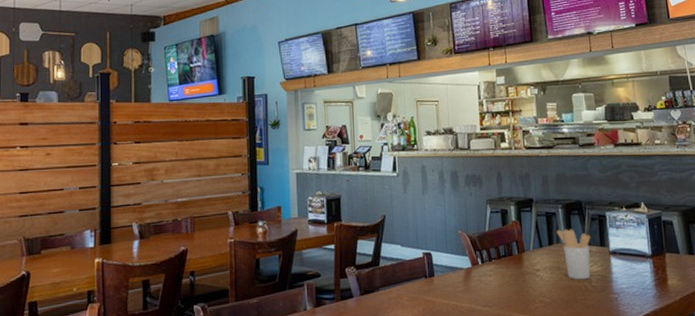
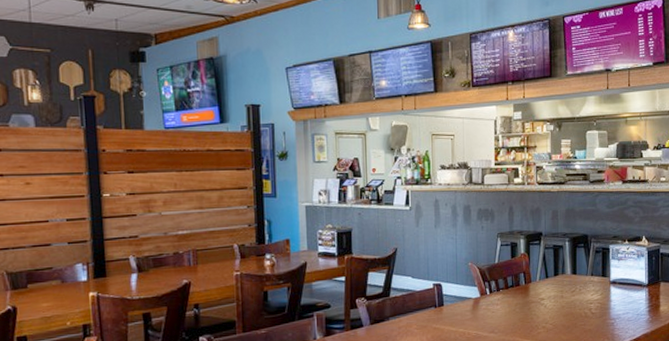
utensil holder: present [556,229,591,280] -> none [562,261,594,308]

